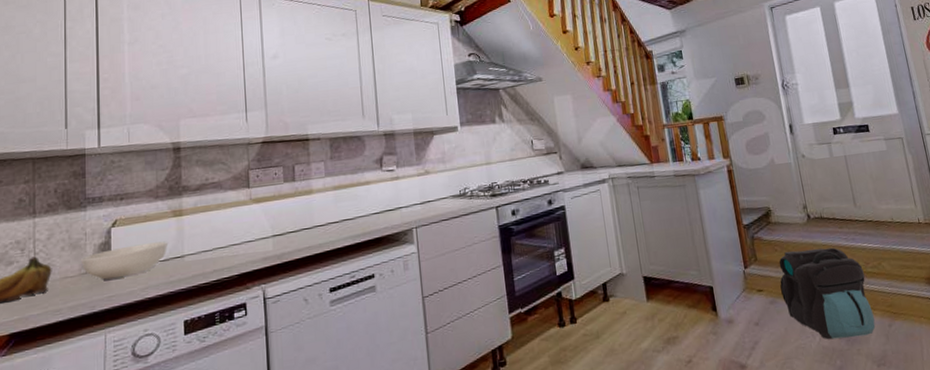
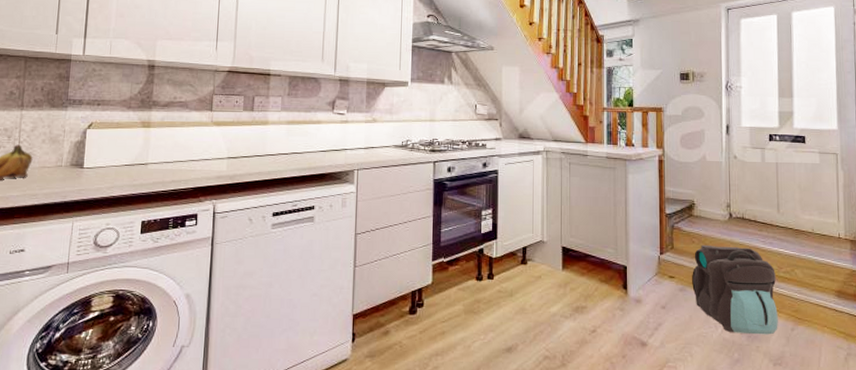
bowl: present [80,241,169,280] -> none [57,147,136,175]

